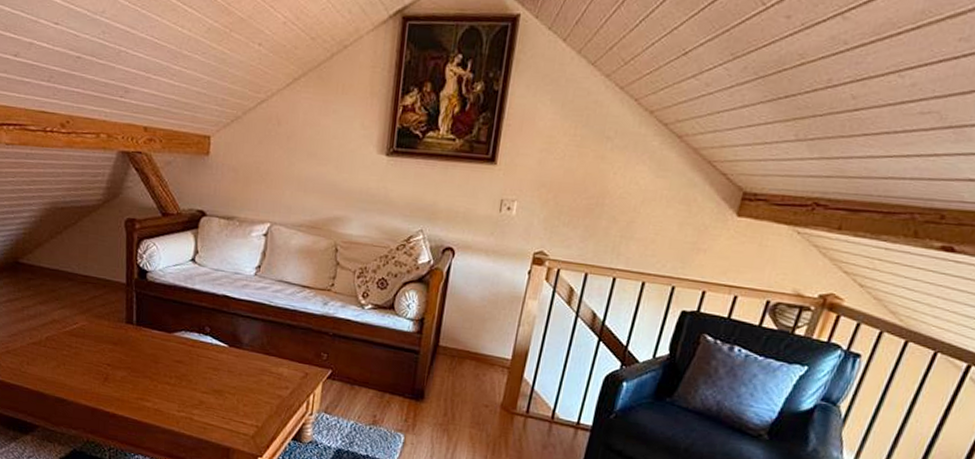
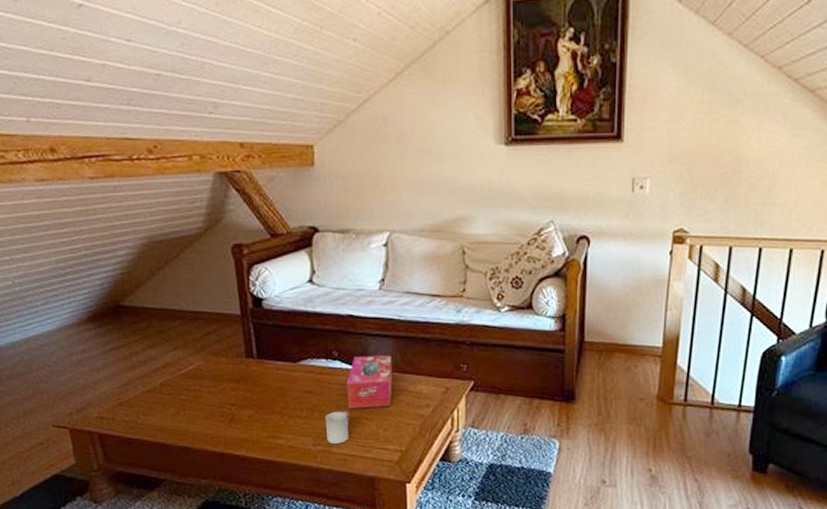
cup: none [190,382,214,413] -> present [325,411,350,443]
tissue box: none [213,334,259,384] -> present [347,354,393,409]

